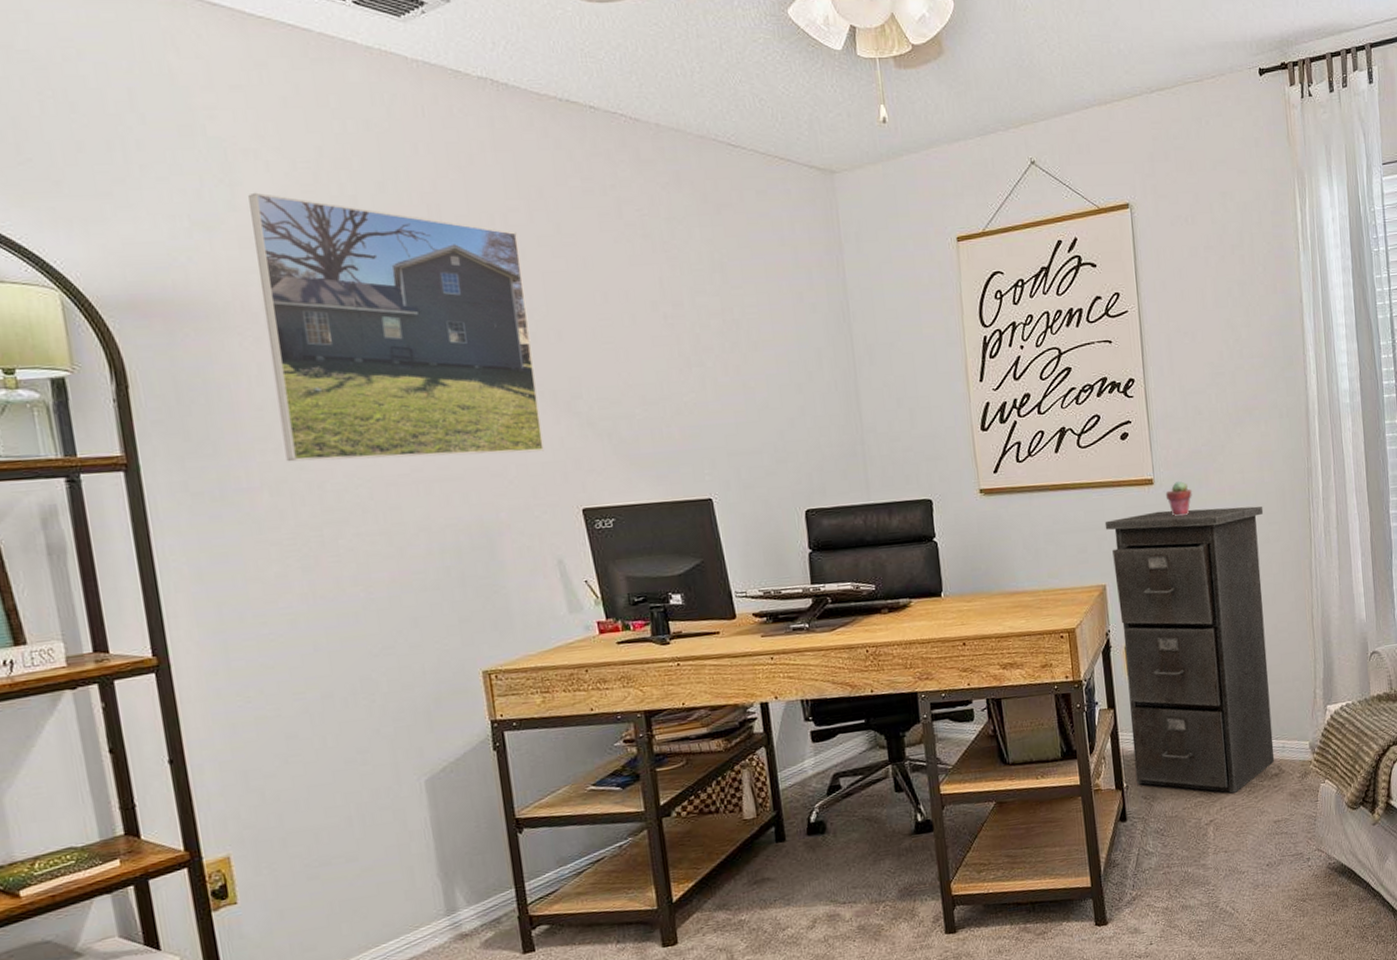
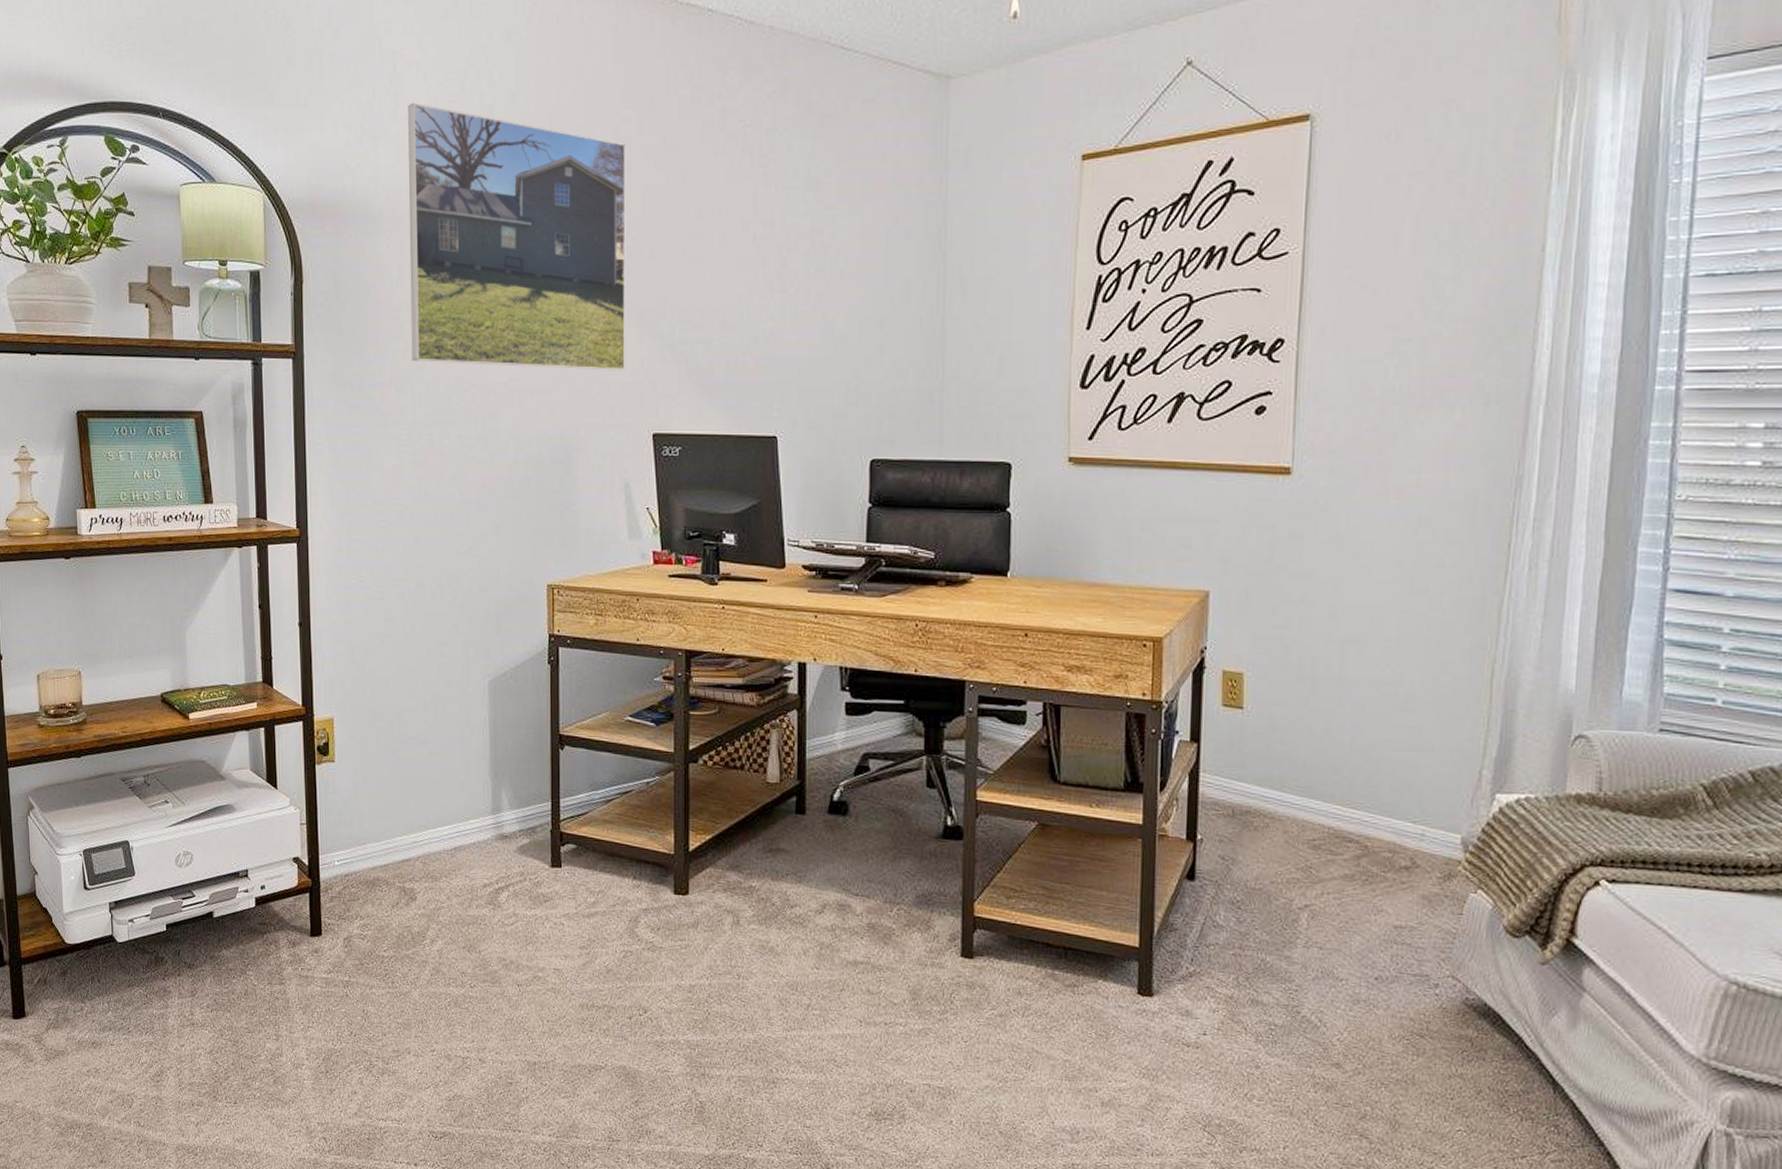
filing cabinet: present [1104,506,1275,793] -> none [1214,509,1442,878]
potted succulent: present [1165,481,1192,516] -> none [1305,474,1342,518]

